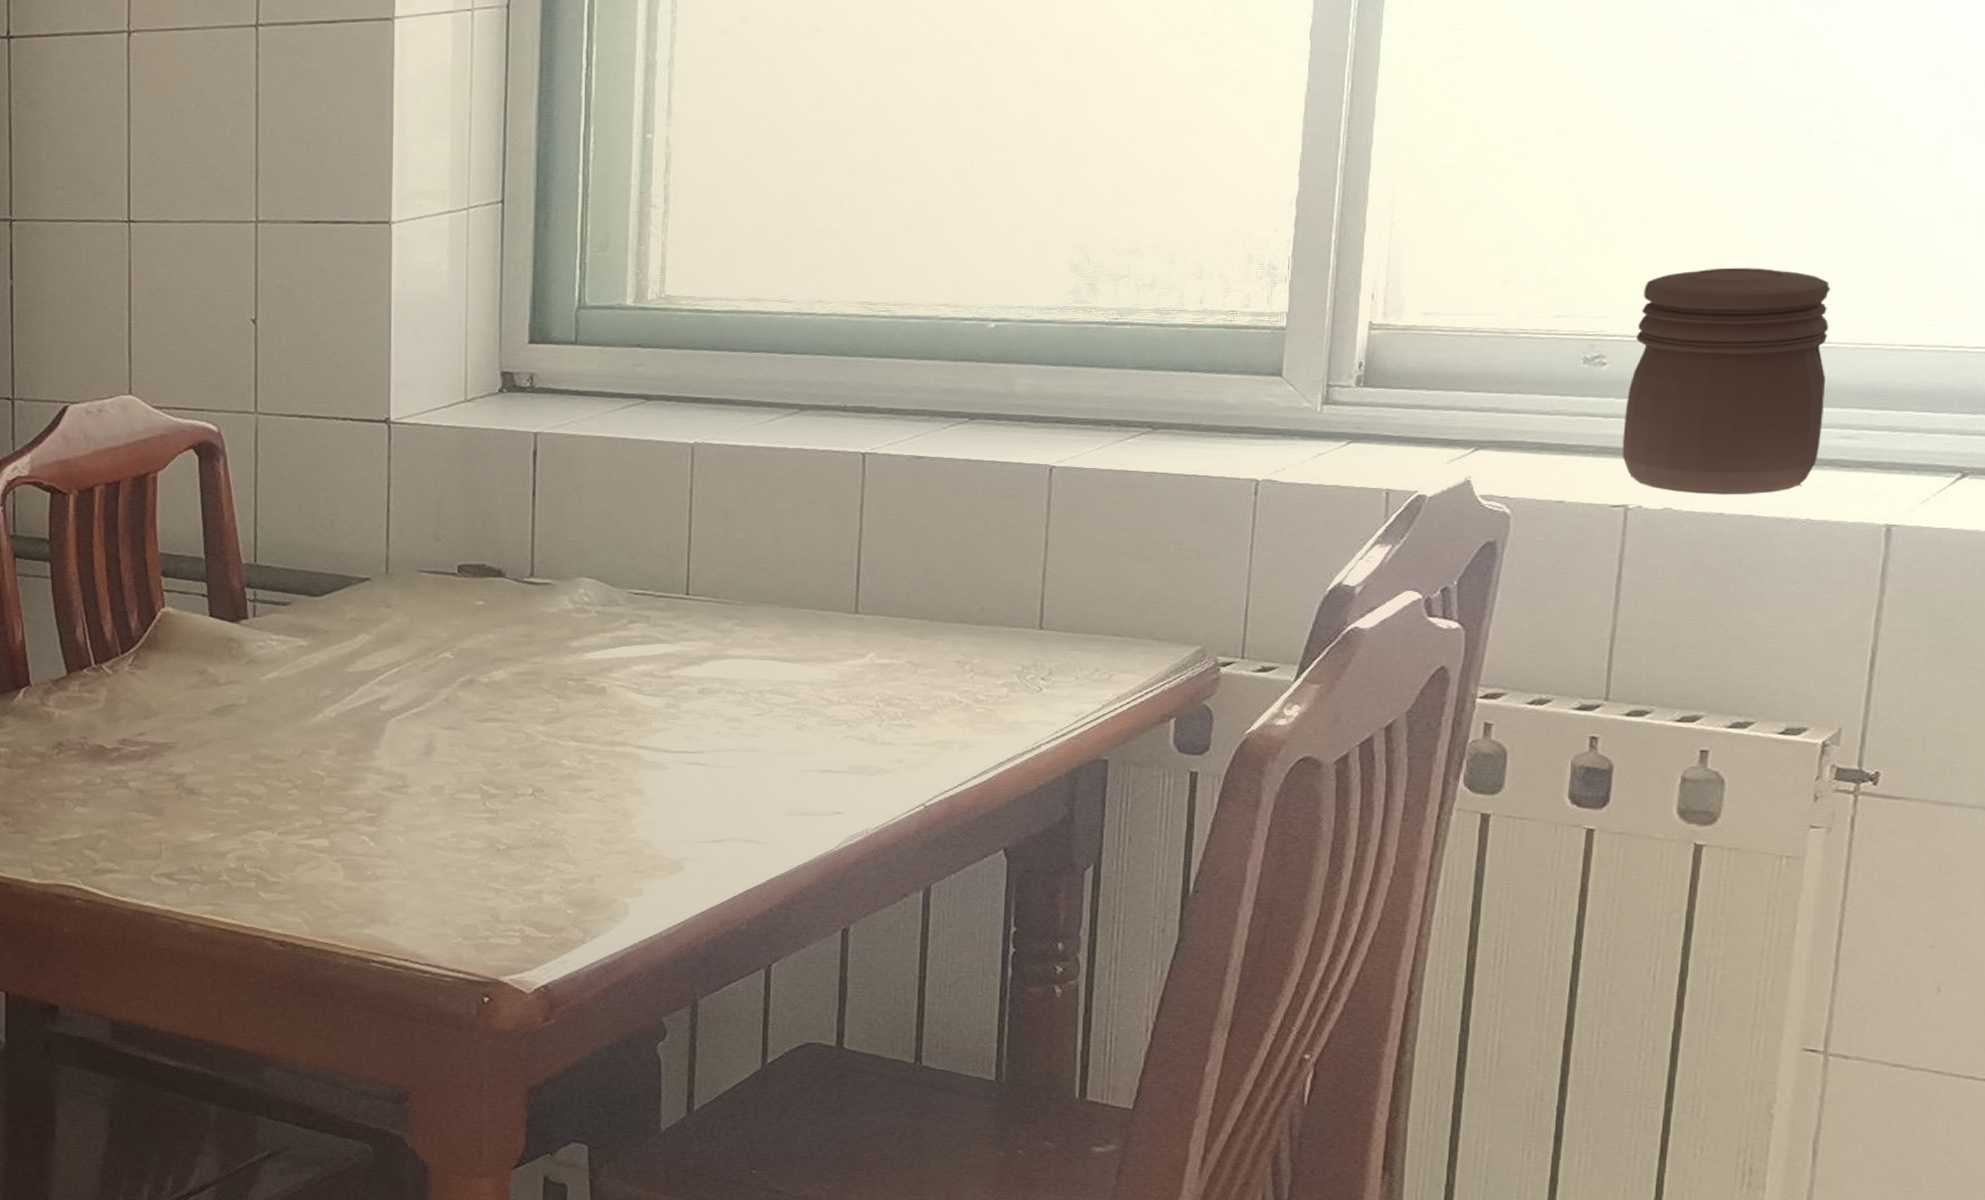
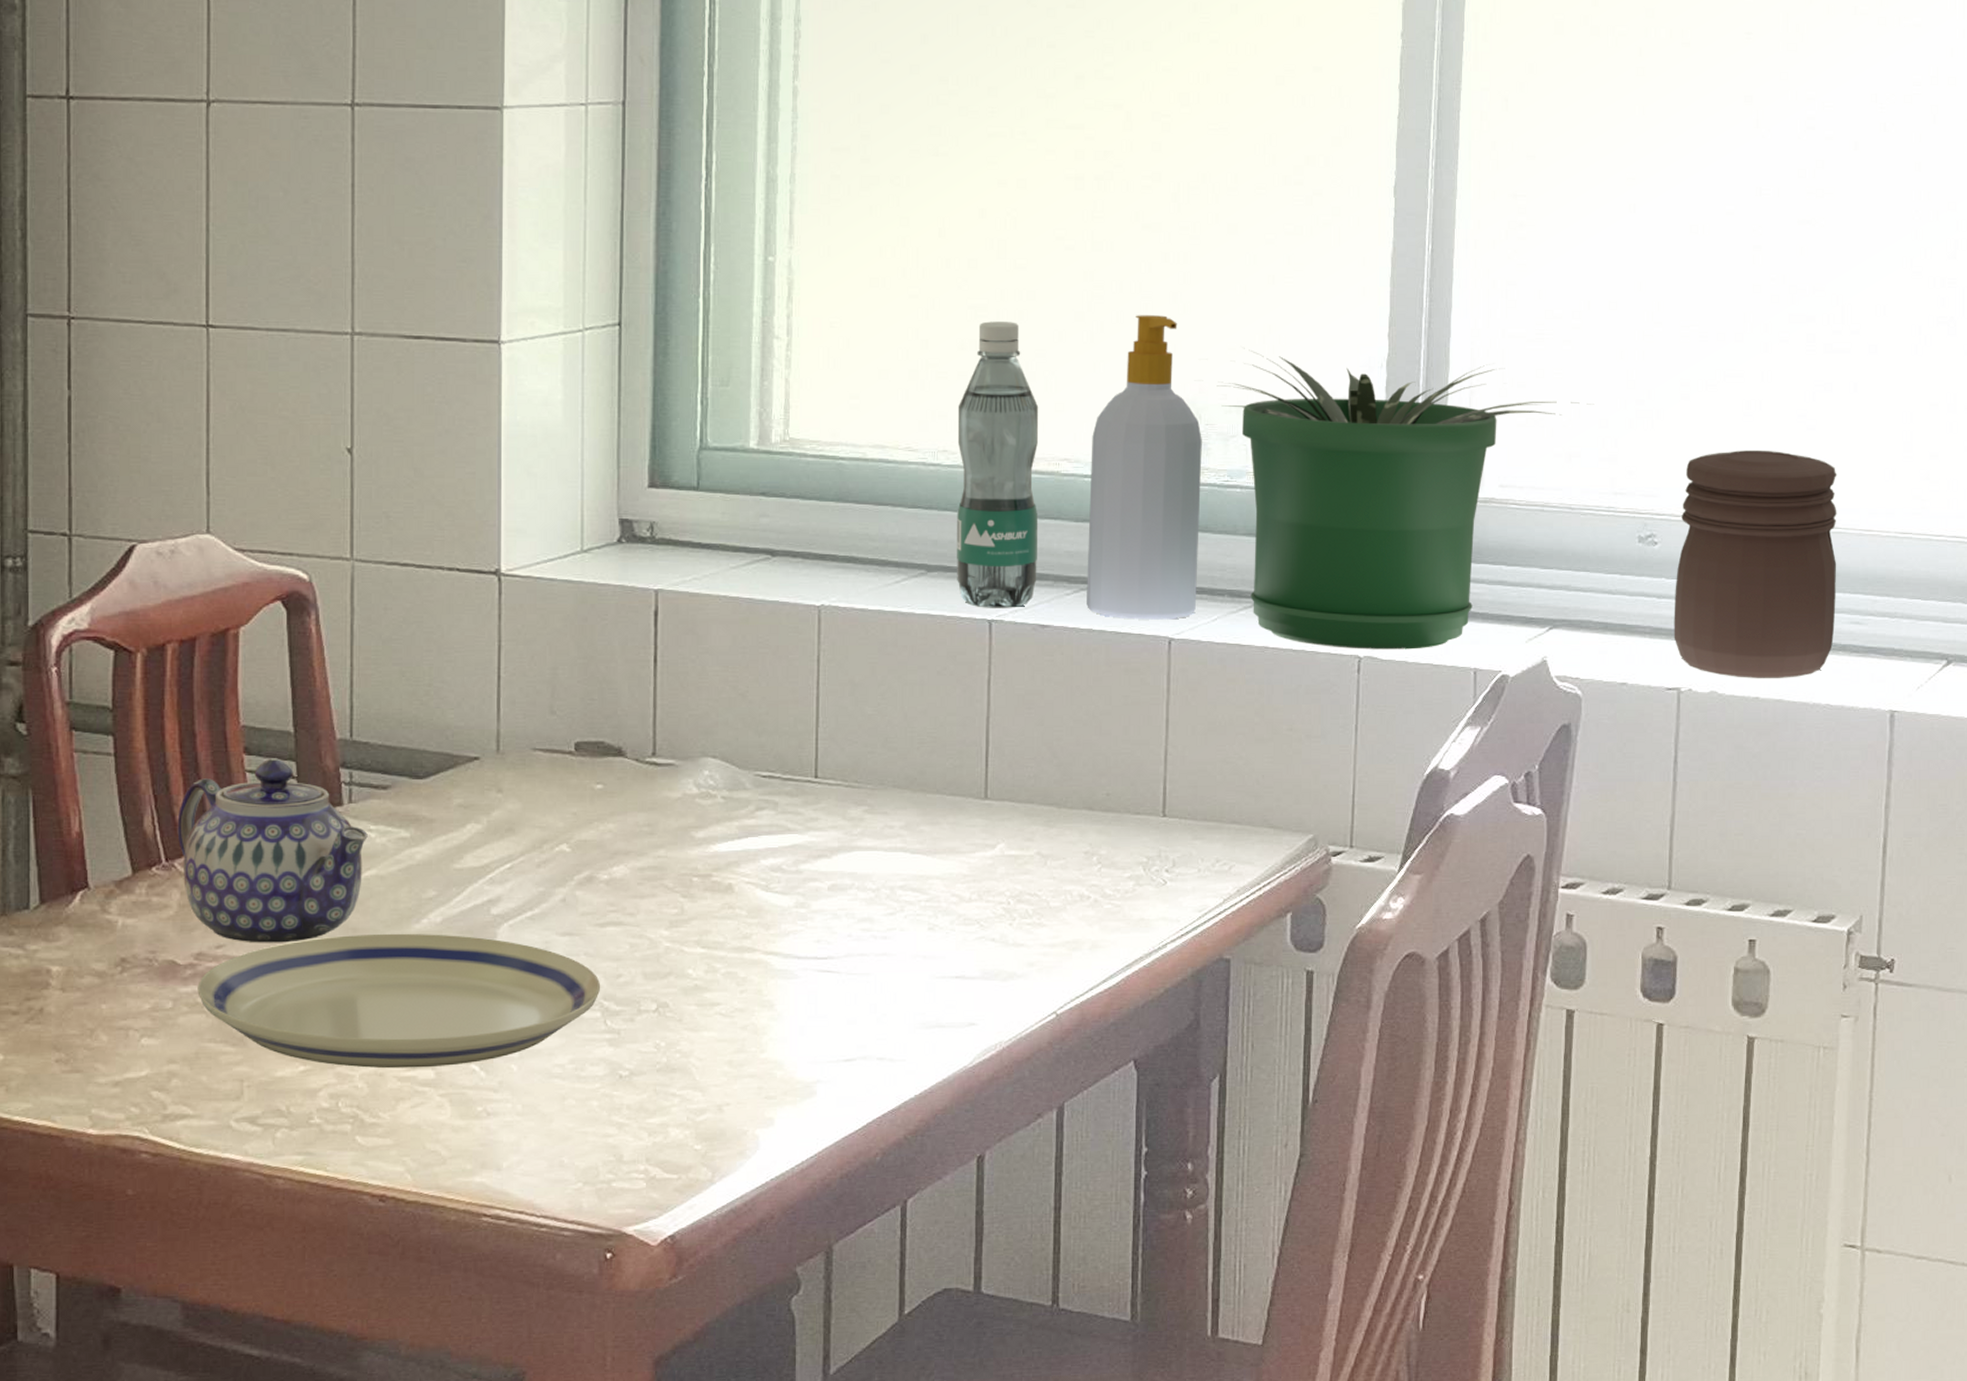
teapot: none [104,580,270,732] -> present [177,758,368,943]
plate: none [122,725,480,837] -> present [197,933,600,1069]
bottle: none [830,180,918,442] -> present [957,321,1039,608]
soap bottle: none [964,166,1090,450] -> present [1087,315,1202,620]
planter: none [1107,193,1536,473] -> present [1216,348,1595,650]

